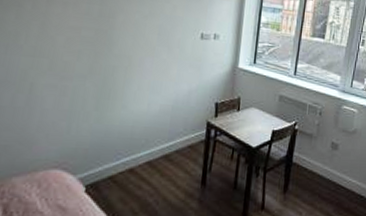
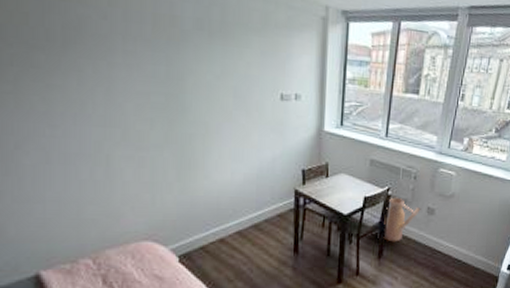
watering can: none [289,131,326,176] -> present [383,197,421,242]

